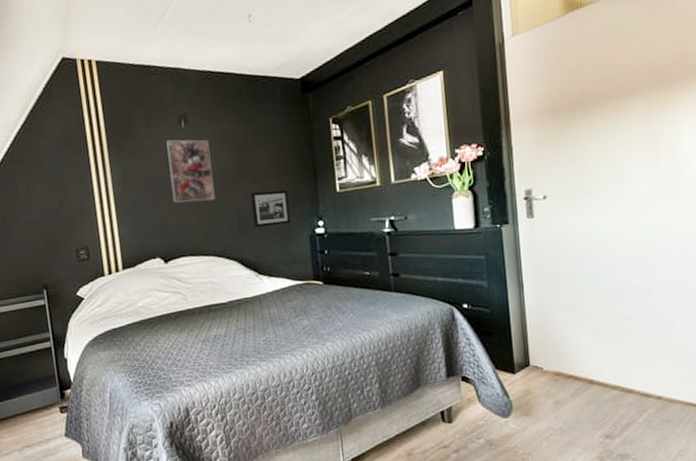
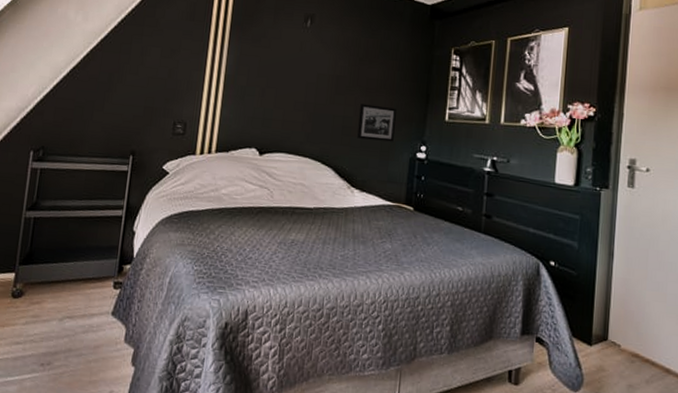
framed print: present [166,139,215,203] -> none [282,35,330,102]

